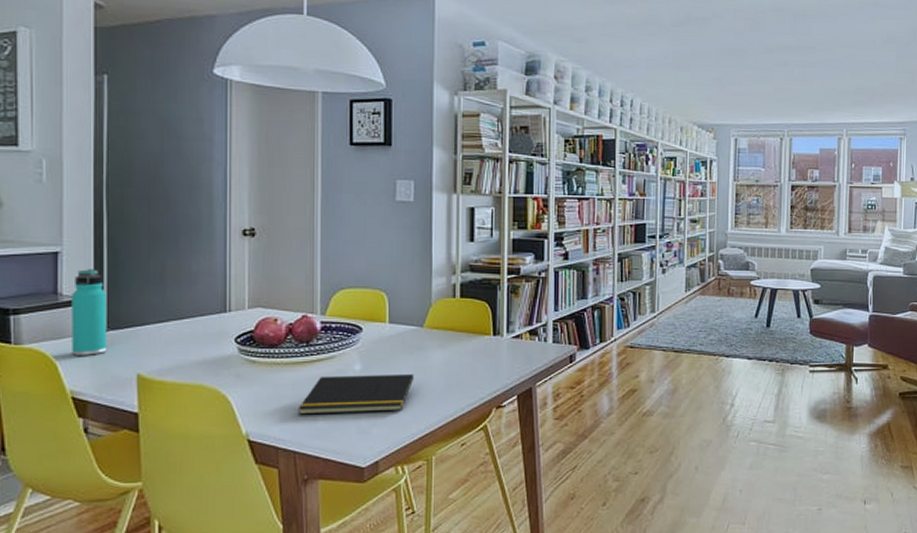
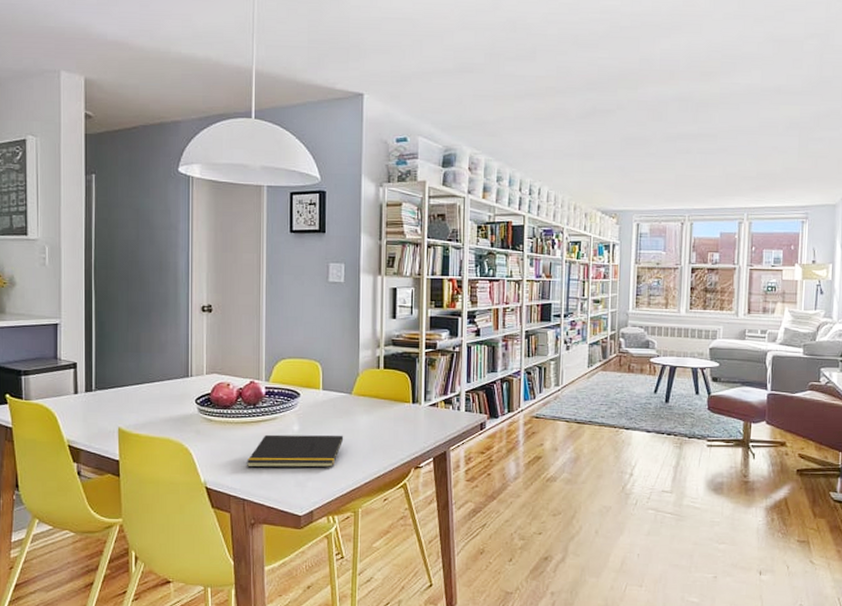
thermos bottle: present [72,269,107,356] -> none [68,338,95,411]

